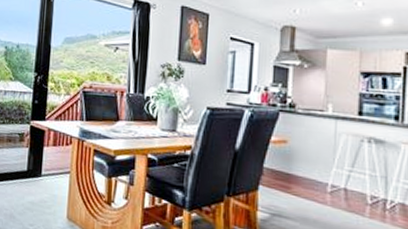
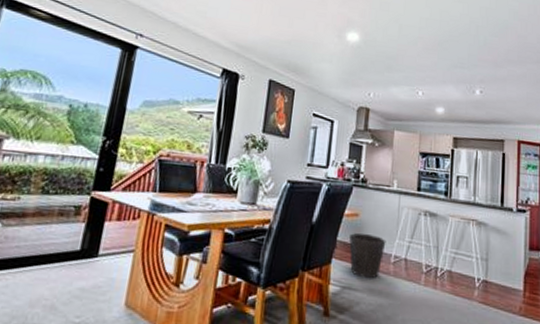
waste bin: none [277,160,321,207] -> present [349,233,386,279]

